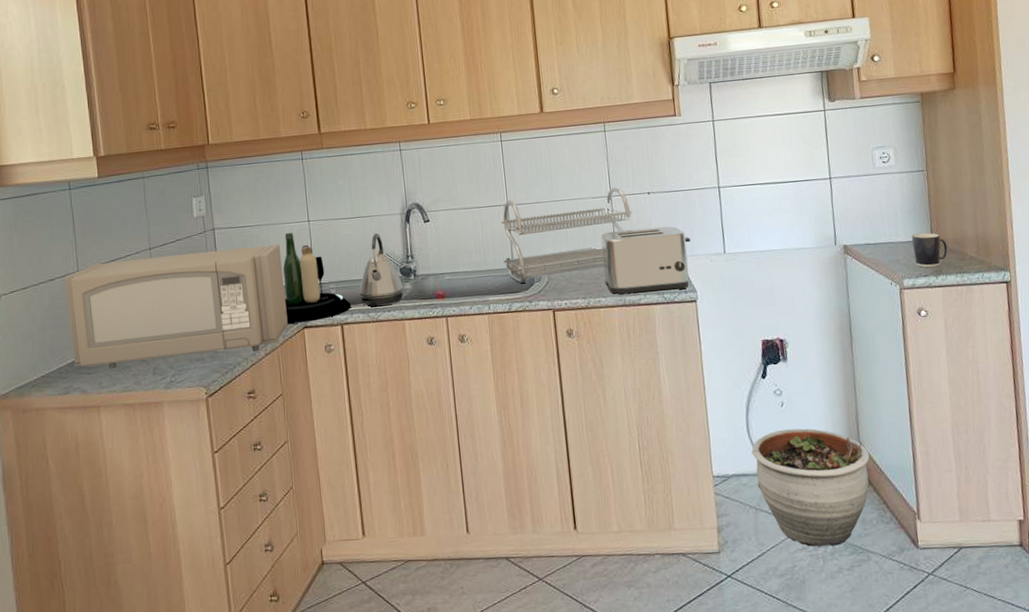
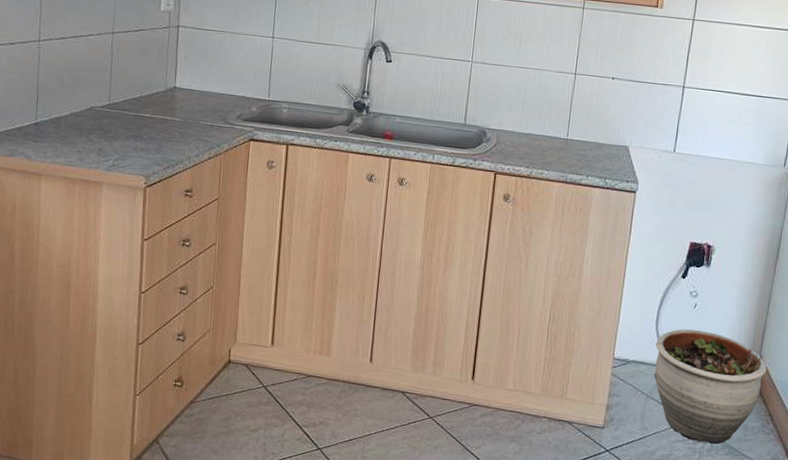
microwave: present [64,244,288,369] -> none [22,36,241,153]
bottle: present [282,233,352,324] -> none [234,45,301,136]
kettle: present [359,233,404,307] -> none [309,62,355,136]
dish rack: present [501,187,632,284] -> none [456,56,593,142]
toaster: present [601,226,691,296] -> none [551,108,645,179]

